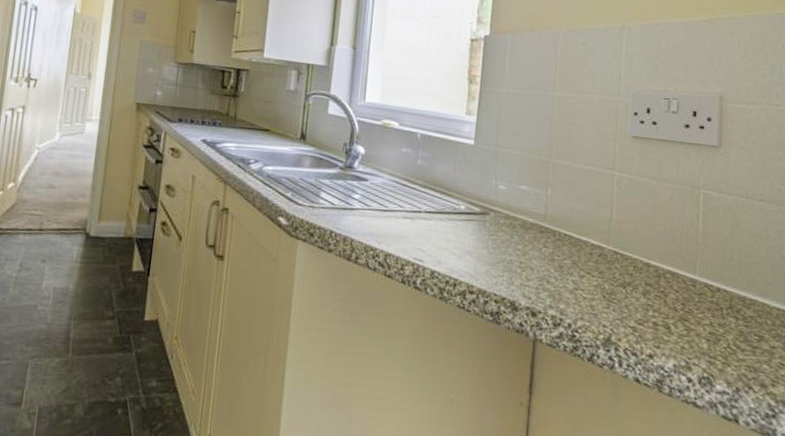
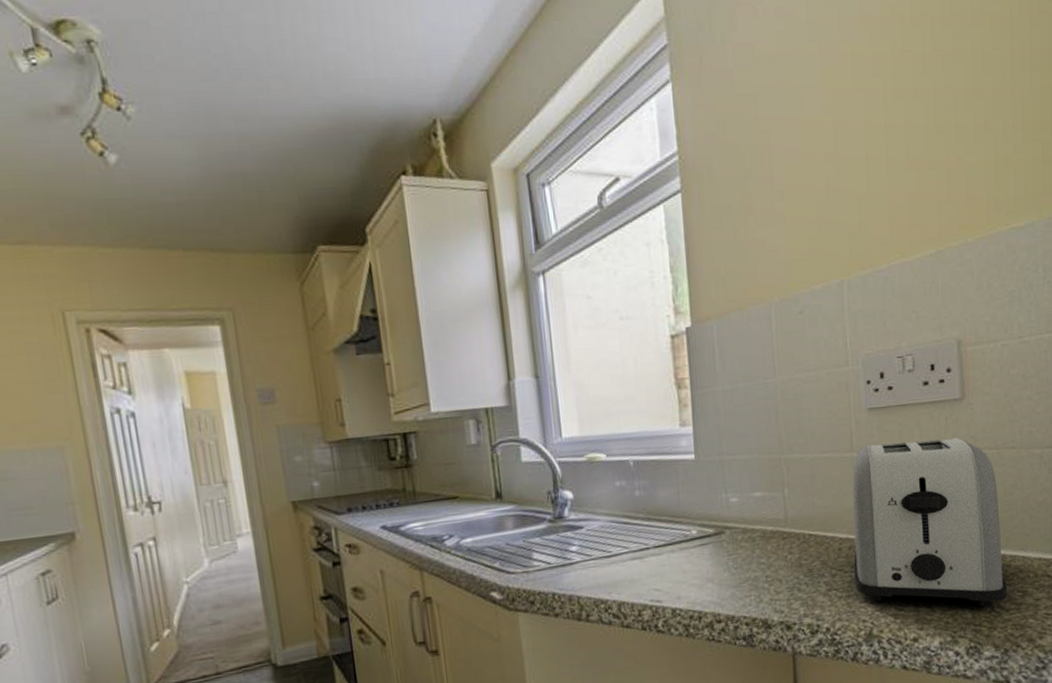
toaster: none [600,167,745,344] -> present [852,438,1008,608]

